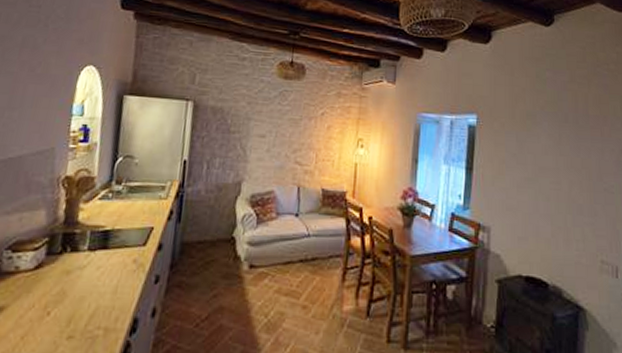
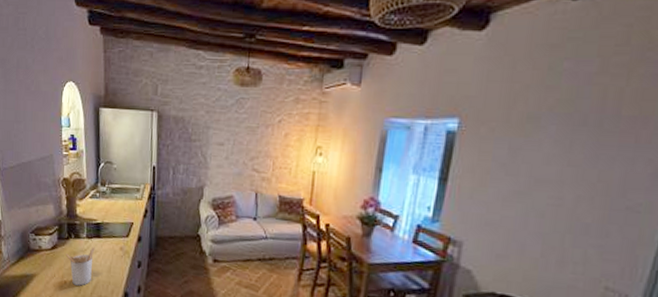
utensil holder: none [54,261,99,317] -> present [65,247,95,286]

